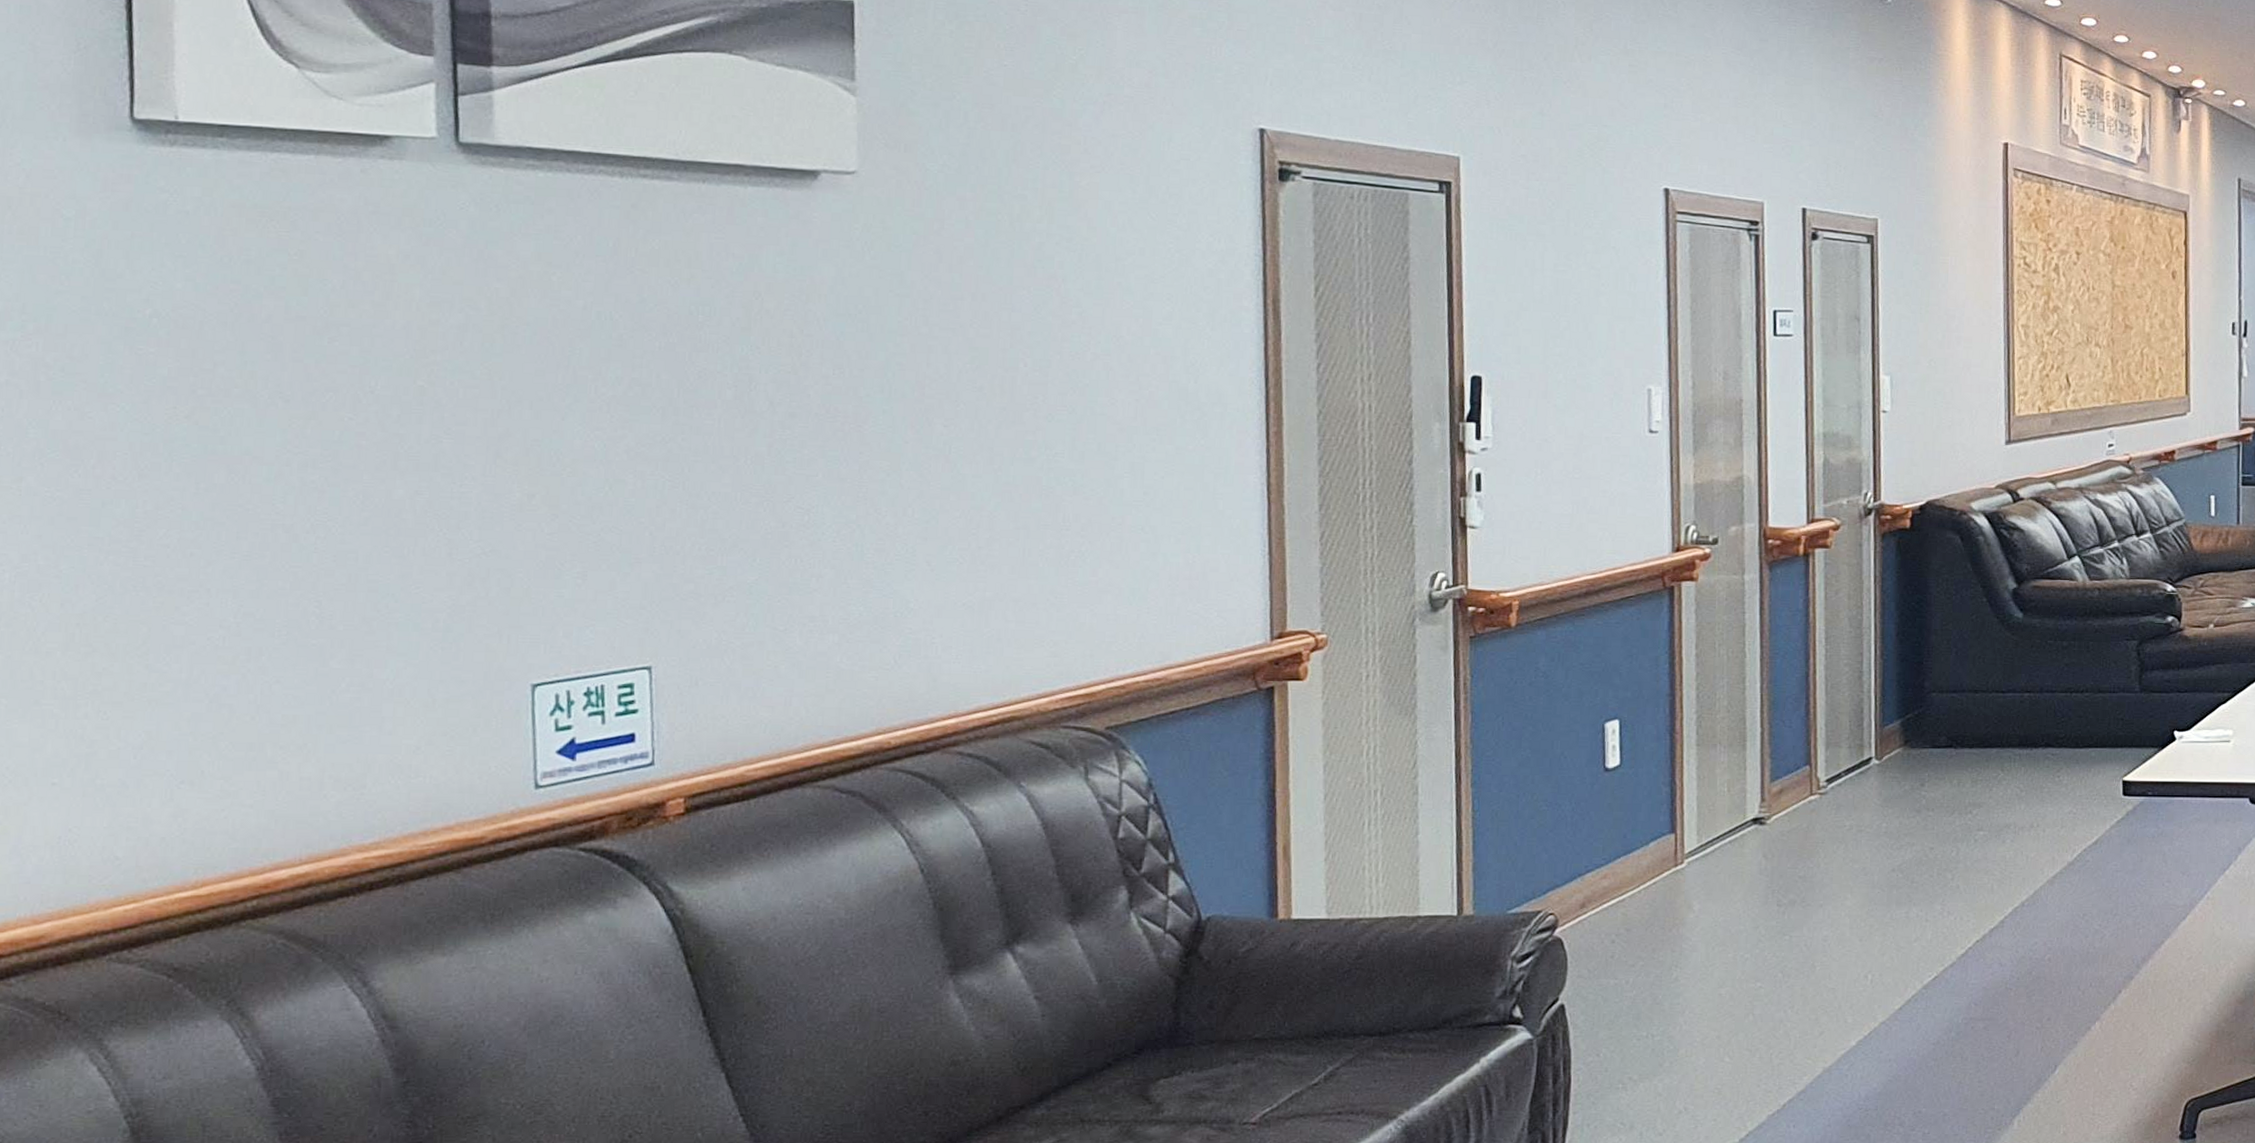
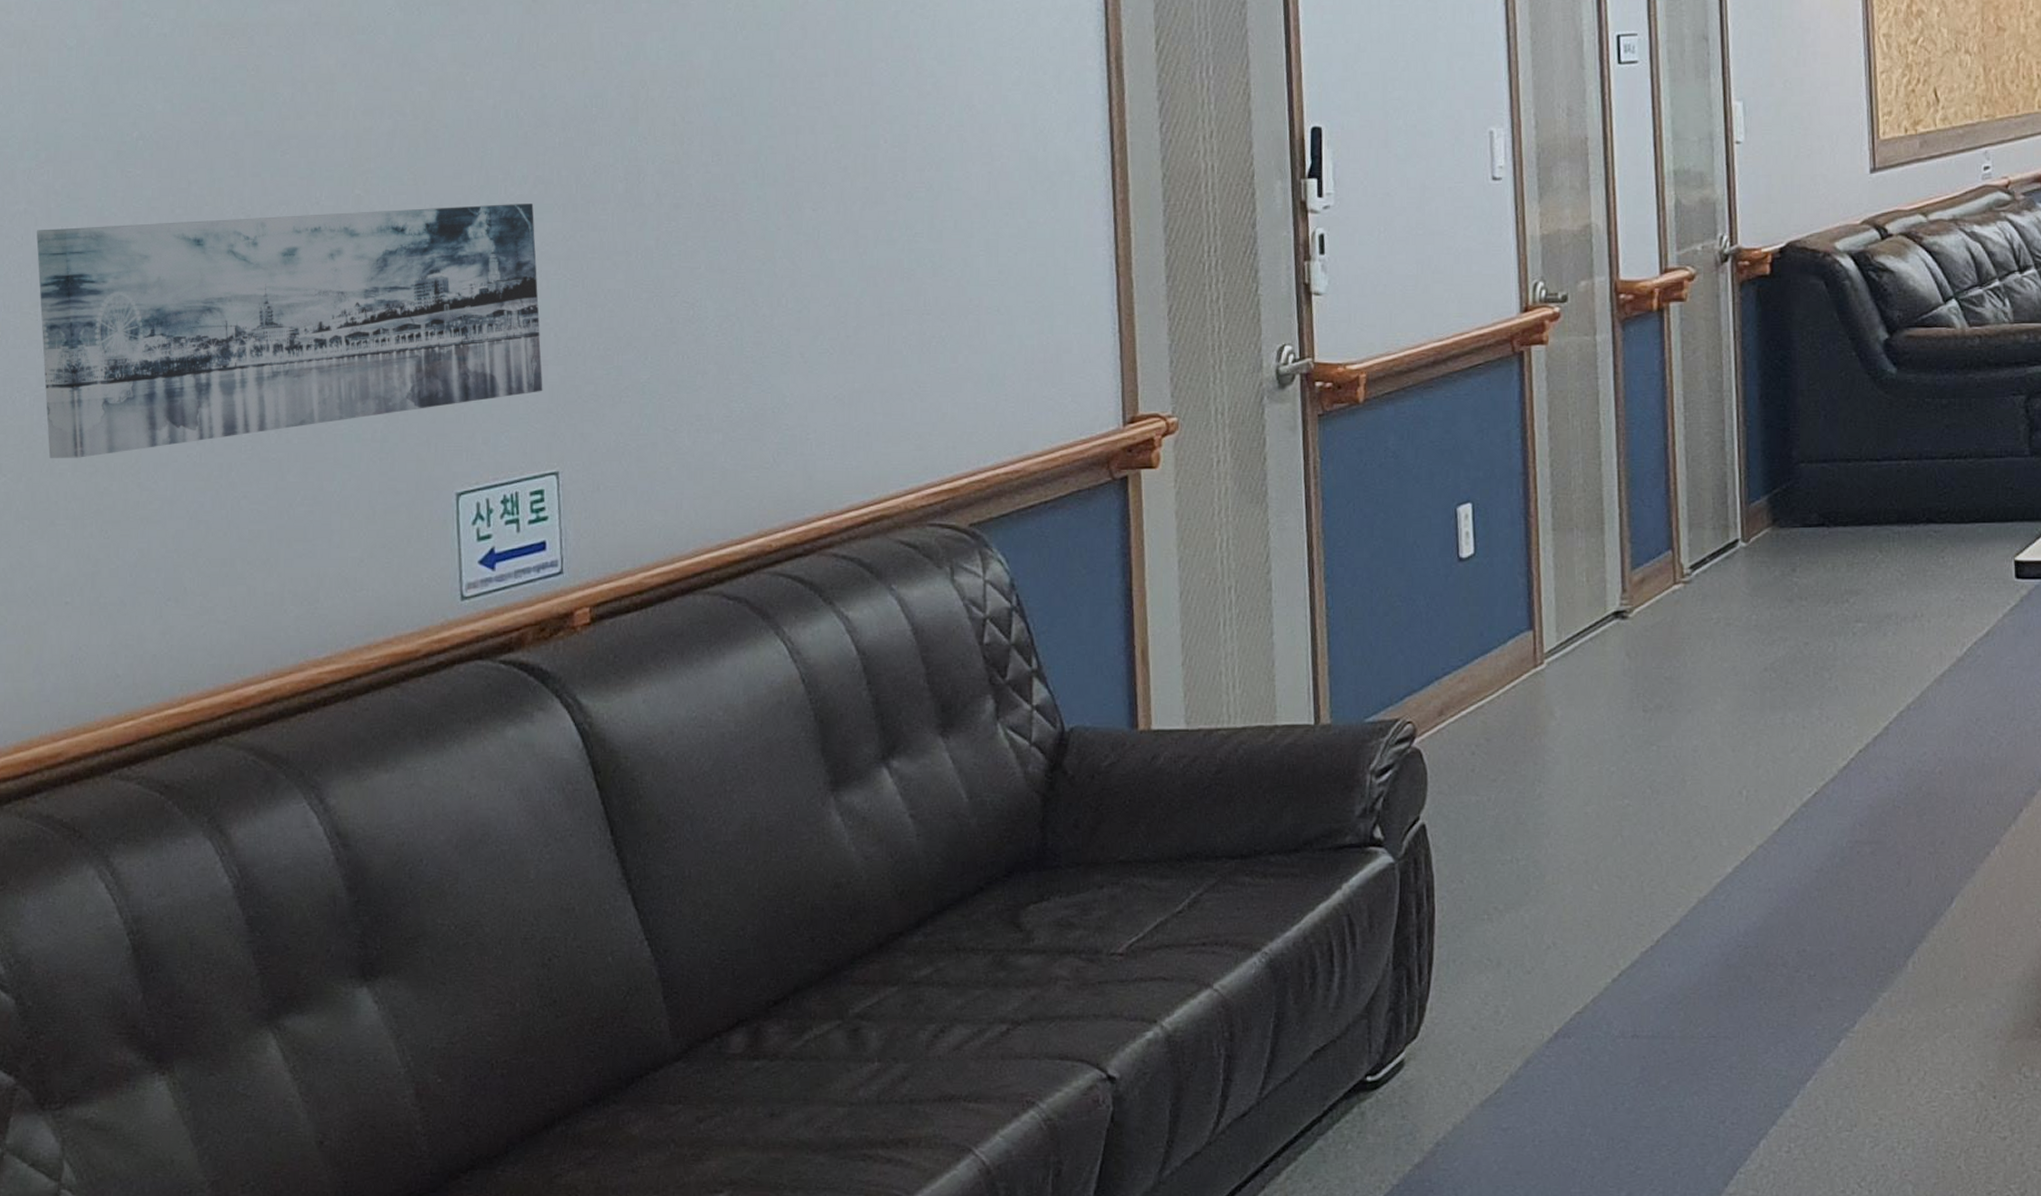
wall art: none [20,402,636,637] -> present [36,204,543,458]

